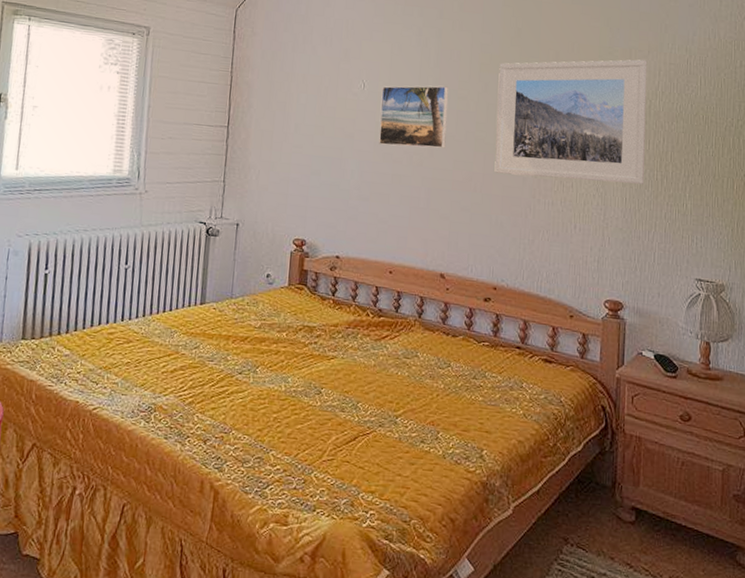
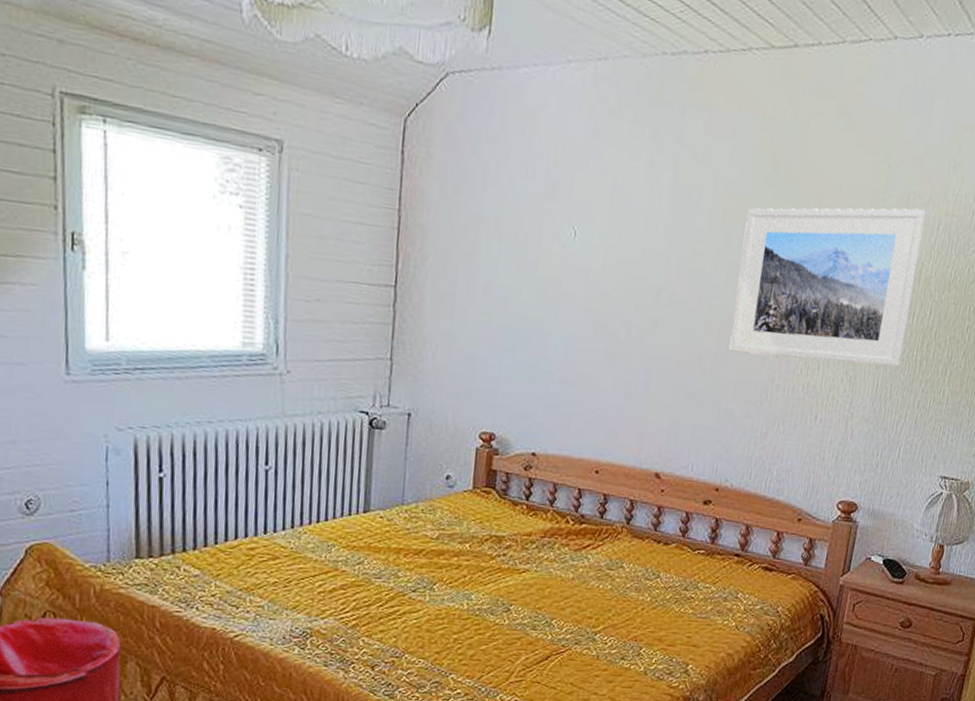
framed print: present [379,85,449,149] -> none [590,235,682,320]

